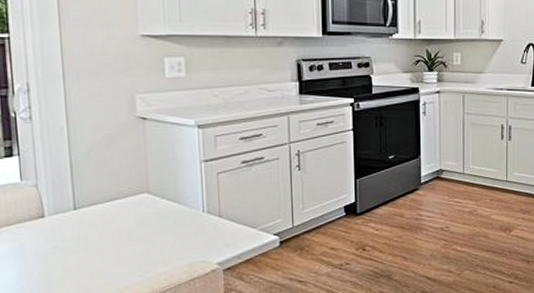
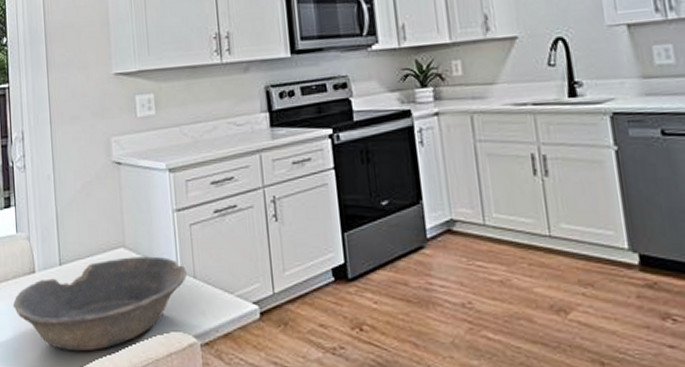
bowl: none [16,200,213,284] -> present [12,256,188,350]

